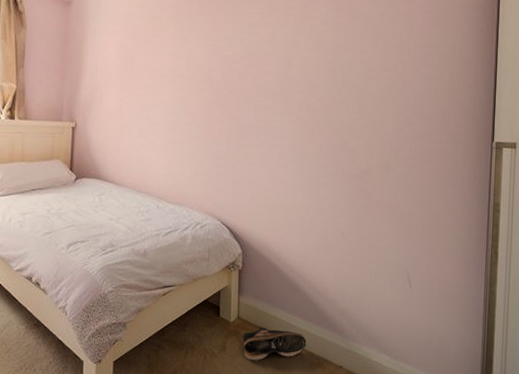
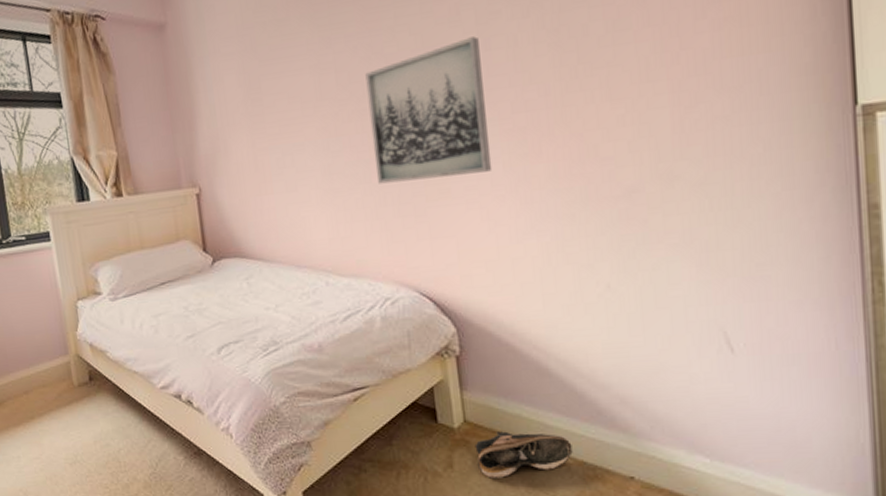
wall art: none [204,55,284,146] -> present [365,36,493,184]

